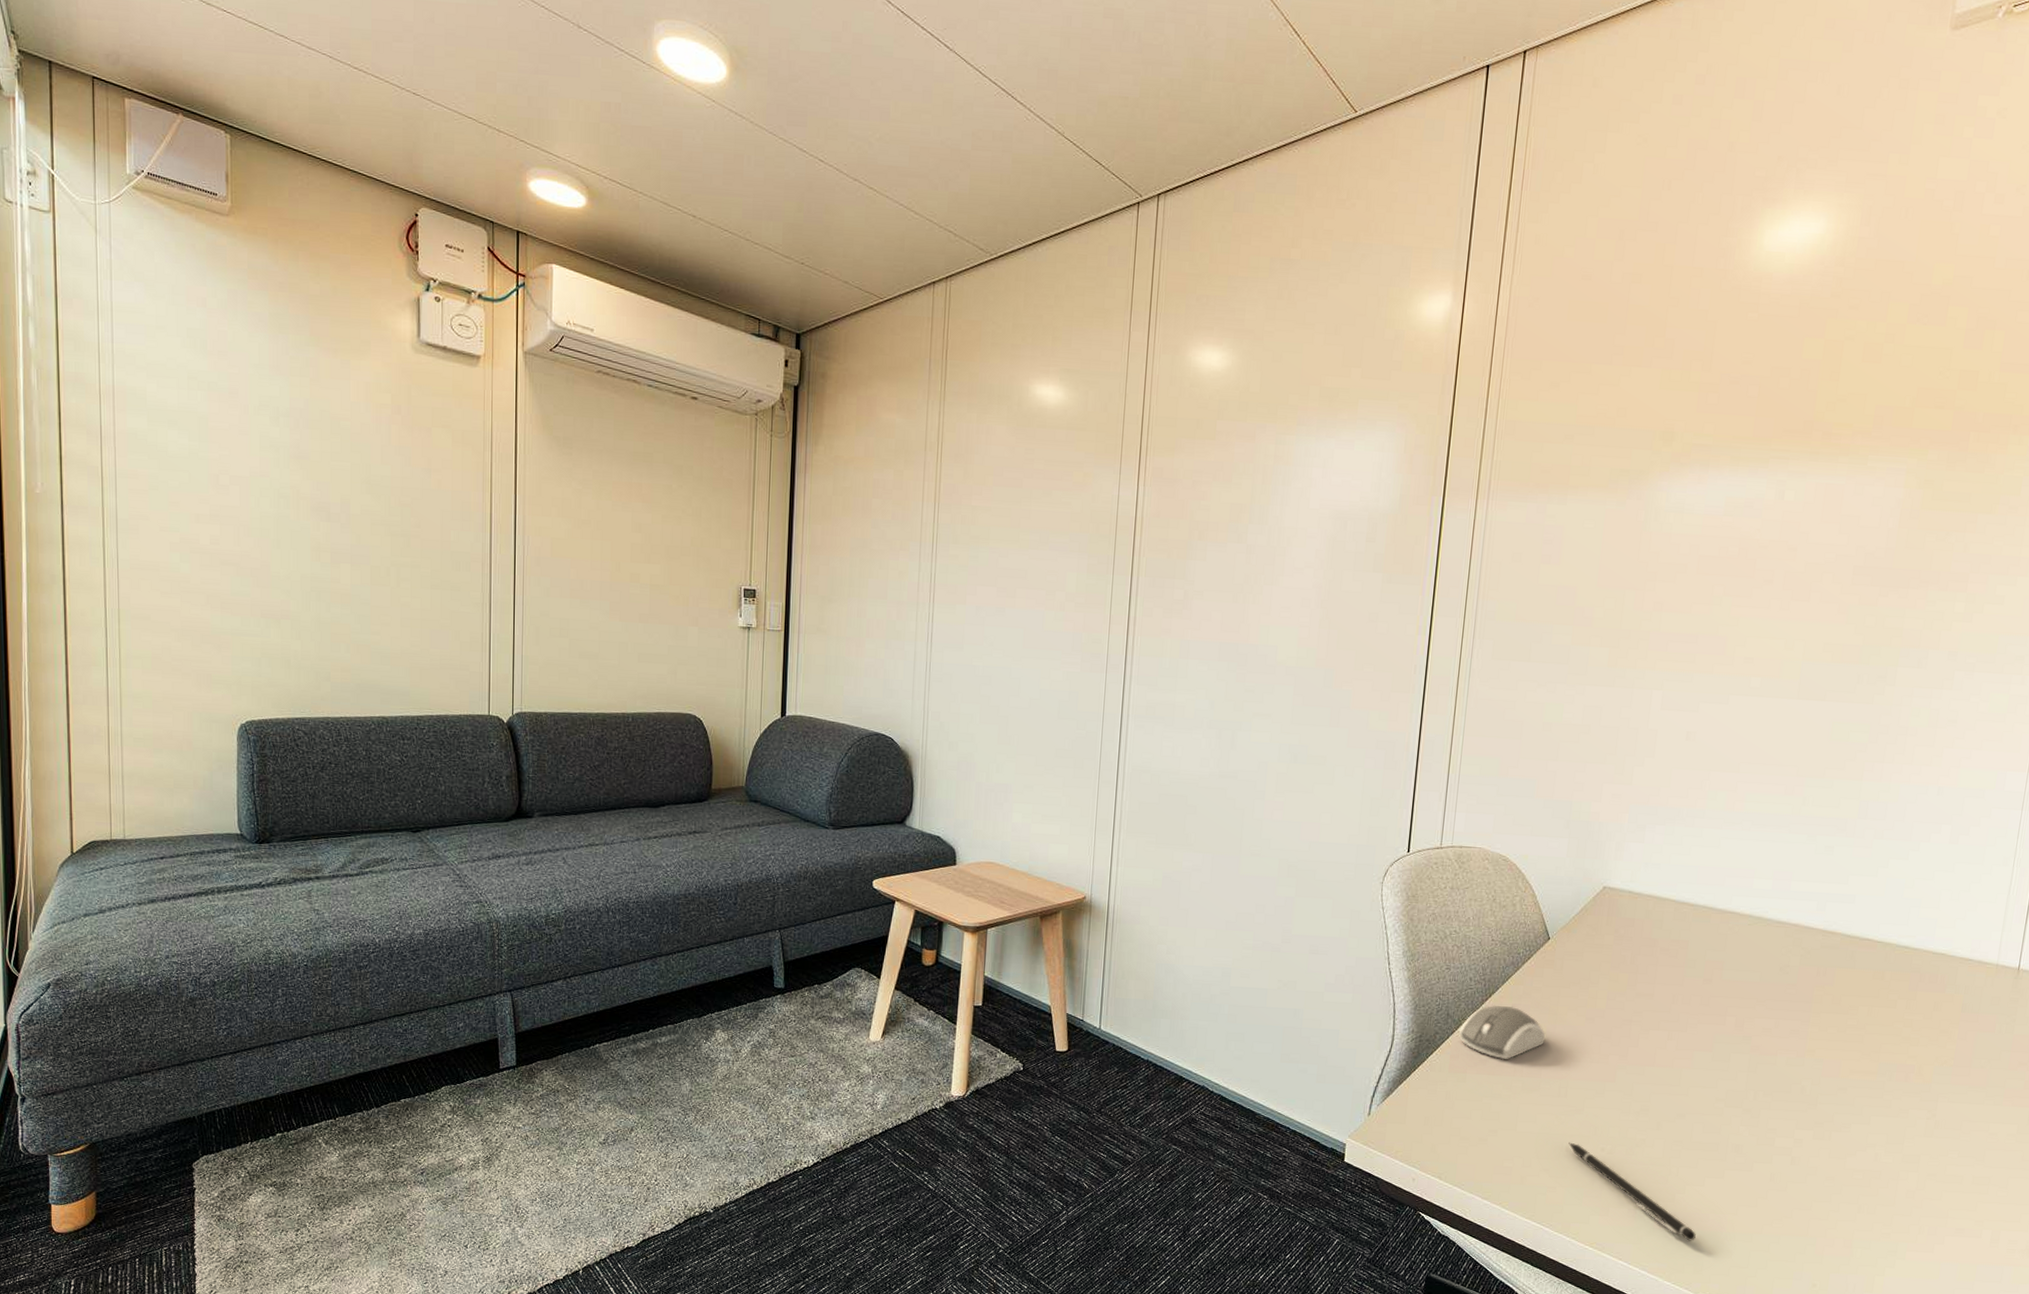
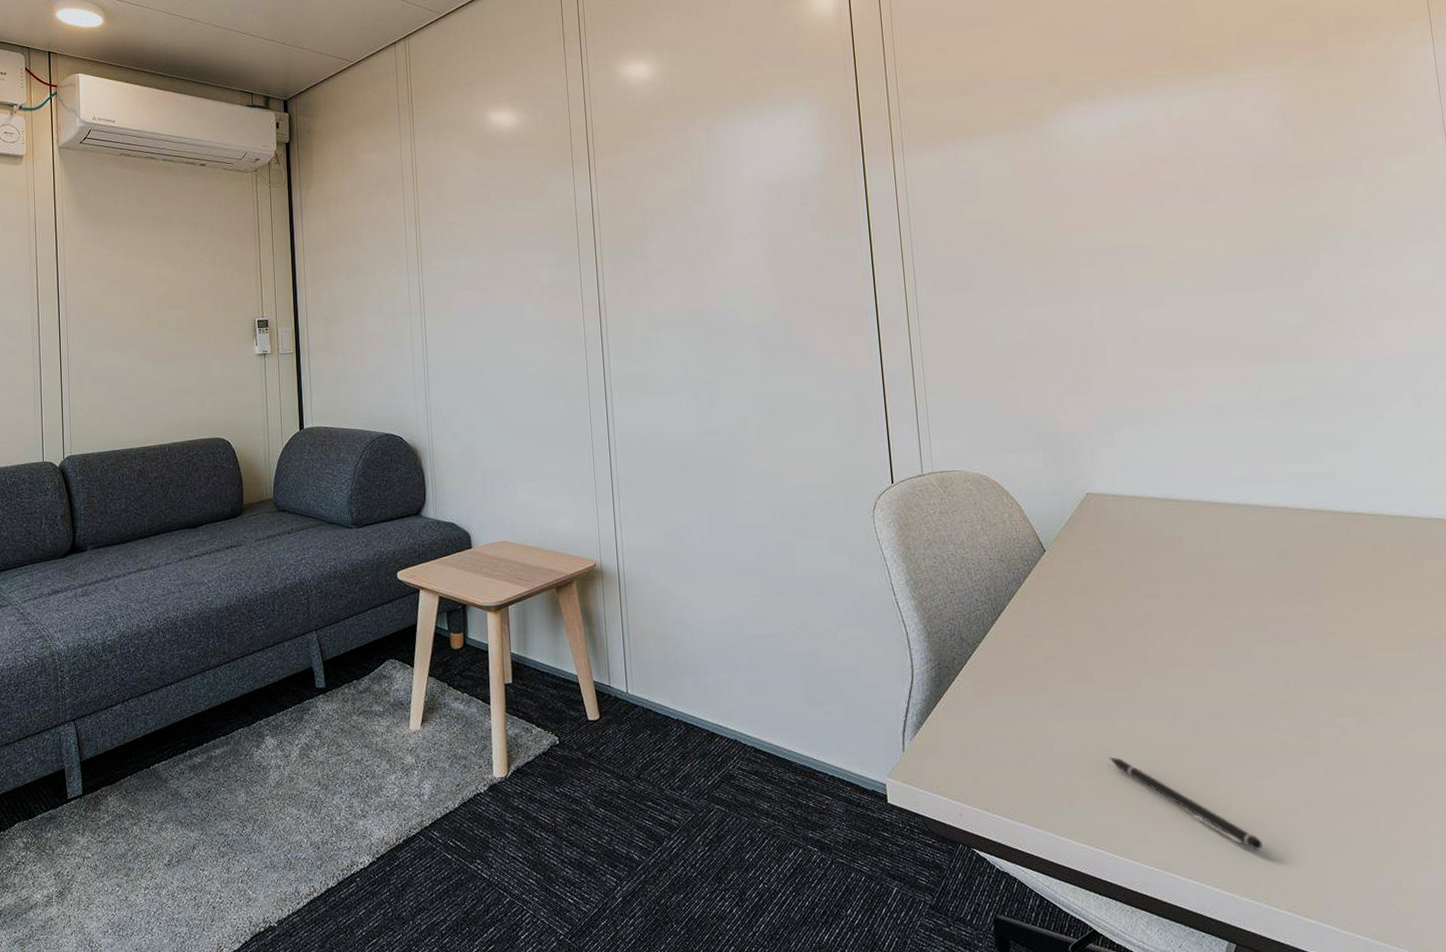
computer mouse: present [1458,1005,1546,1060] -> none [975,622,1063,679]

